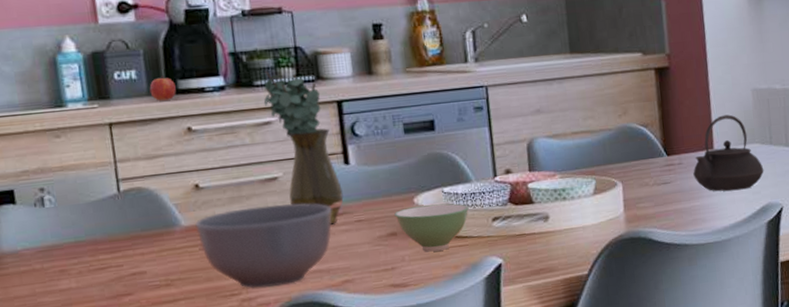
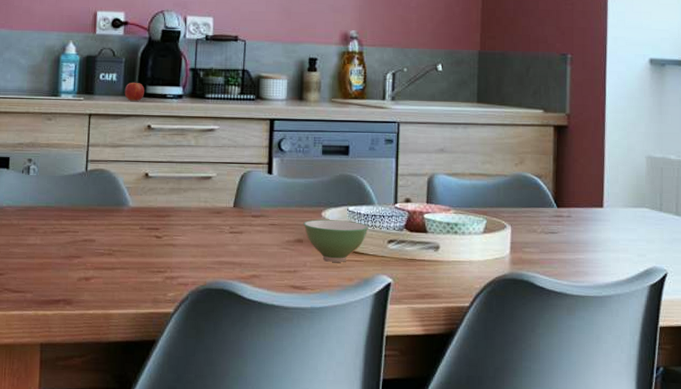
bowl: present [195,203,332,289] -> none [140,199,252,270]
vase: present [263,71,344,225] -> none [211,87,263,224]
teapot: present [693,114,764,192] -> none [580,177,652,250]

